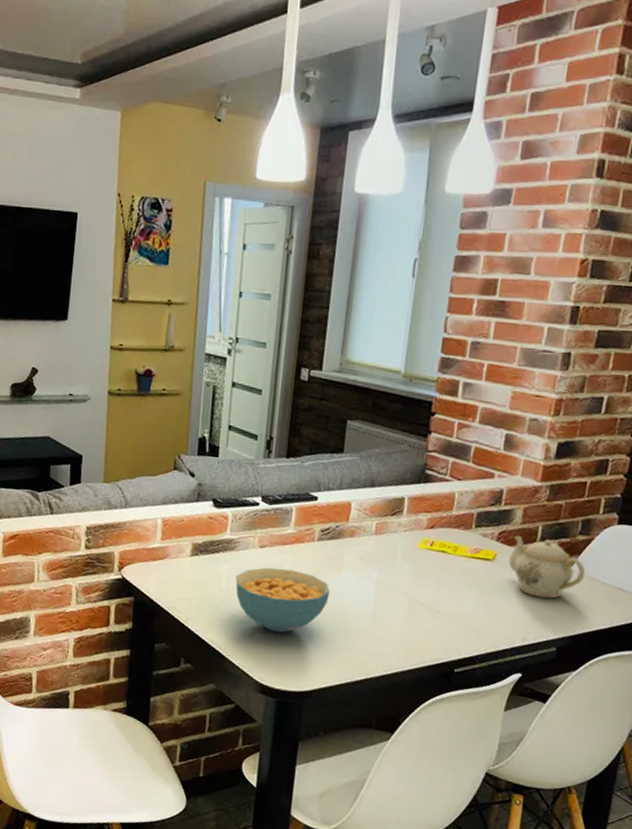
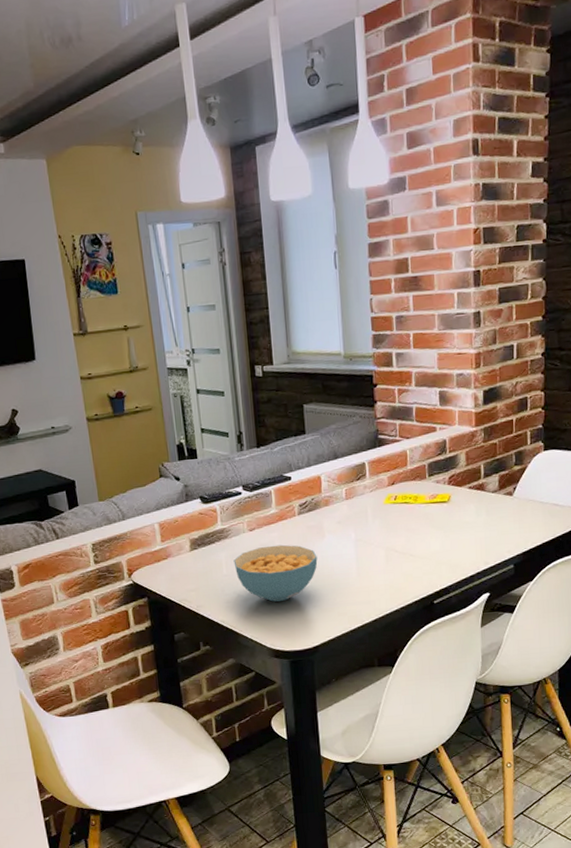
teapot: present [508,535,586,599] -> none [461,475,526,526]

